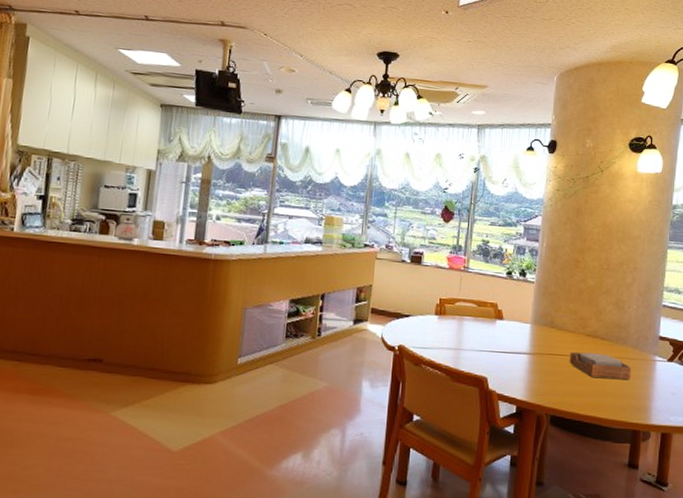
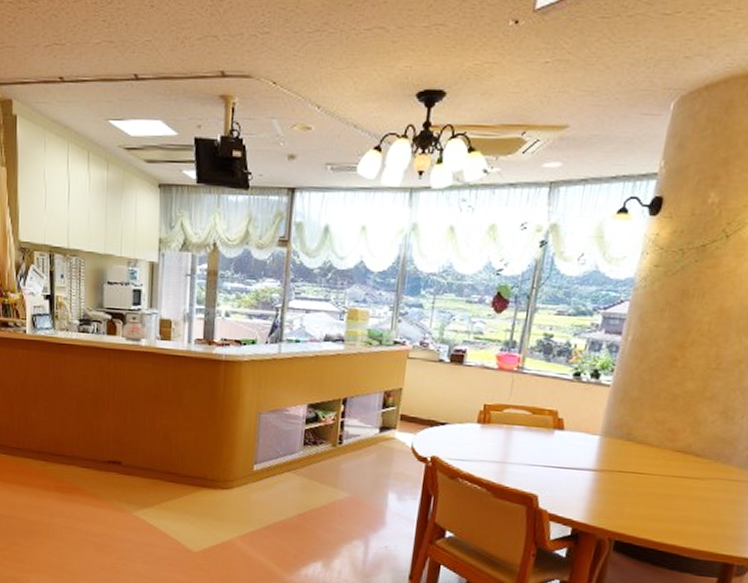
napkin holder: present [569,351,632,380] -> none [647,469,734,506]

